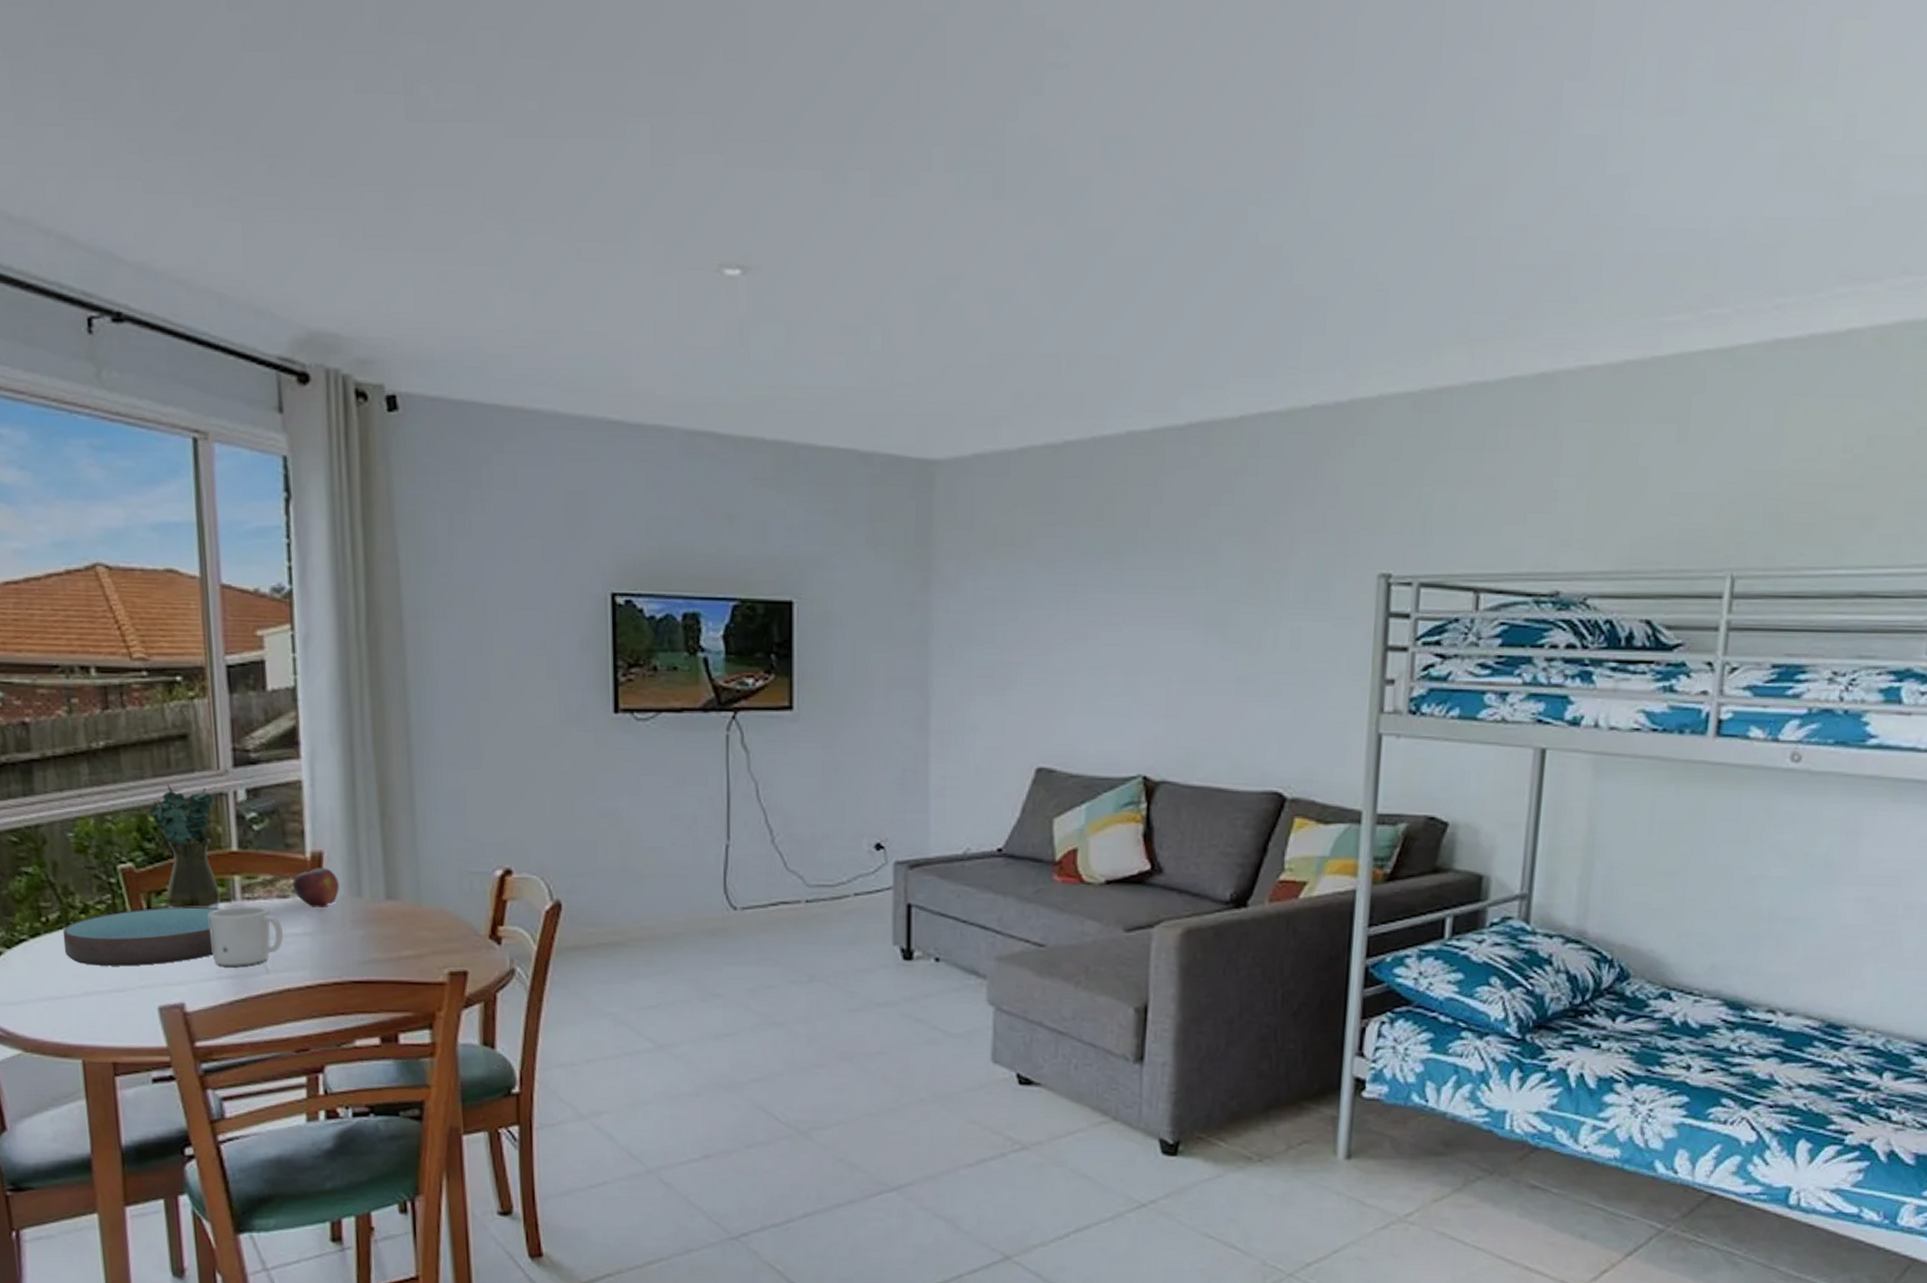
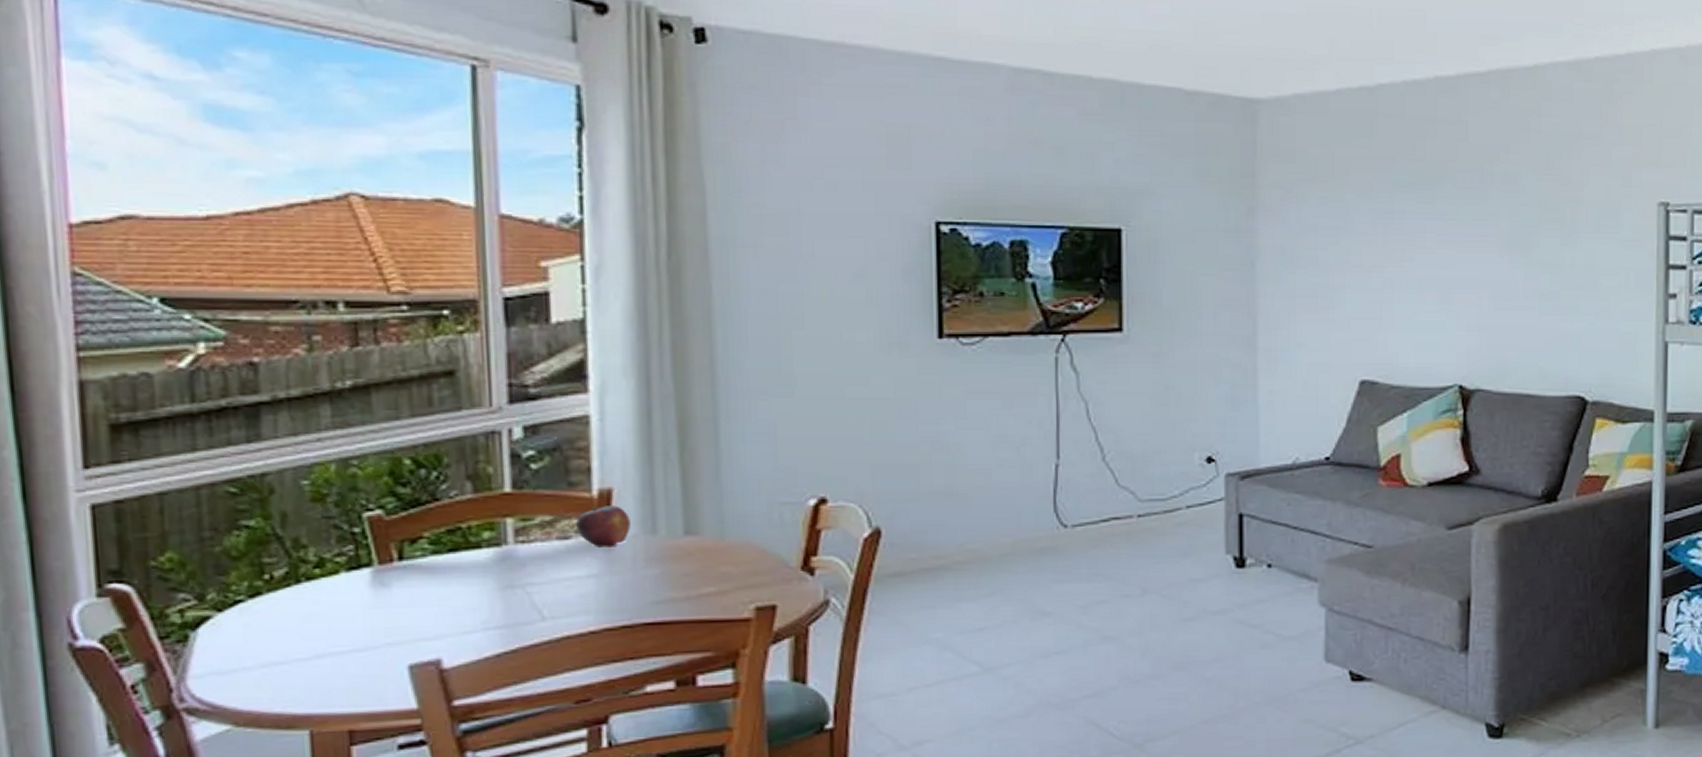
bowl: present [62,907,222,966] -> none [290,553,491,625]
vase: present [149,783,221,909] -> none [405,423,490,557]
mug: present [208,906,284,967] -> none [473,549,564,617]

